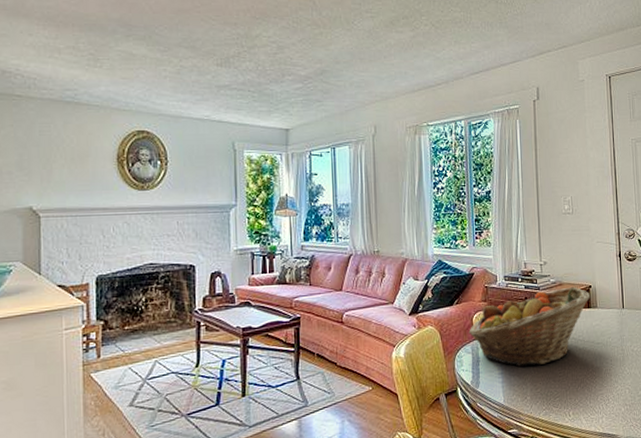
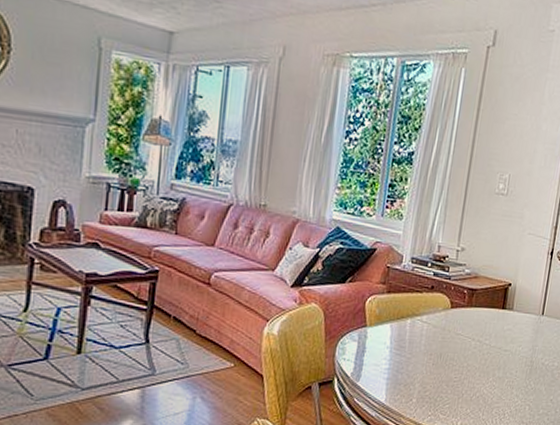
fruit basket: present [468,287,591,367] -> none [358,281,508,365]

